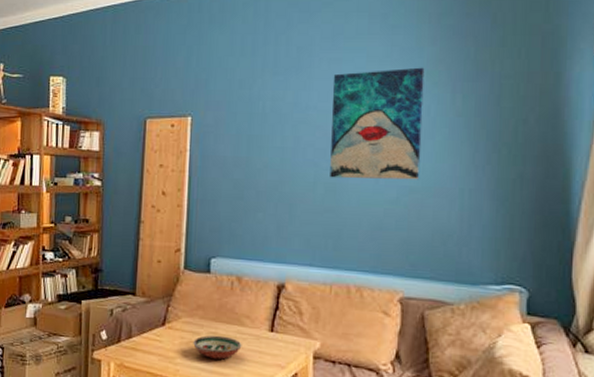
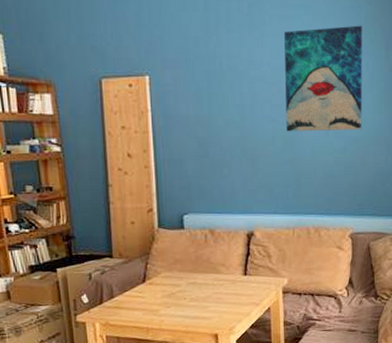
decorative bowl: present [193,335,242,360] -> none [174,284,220,306]

